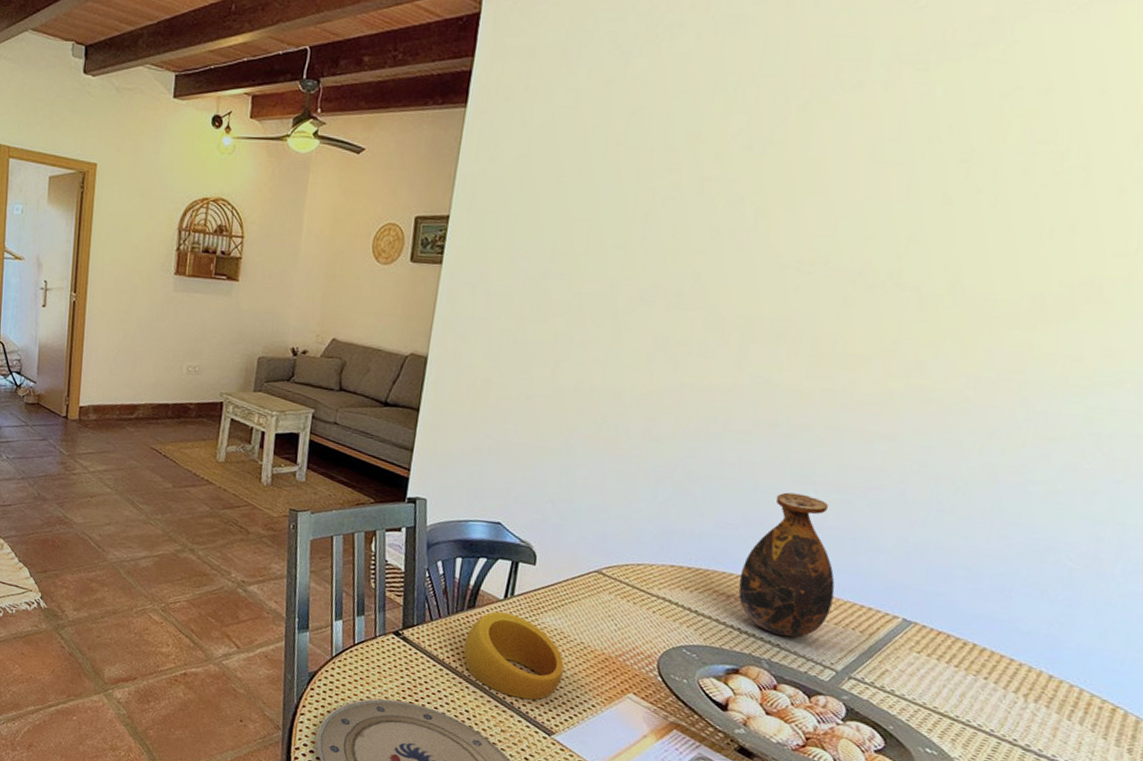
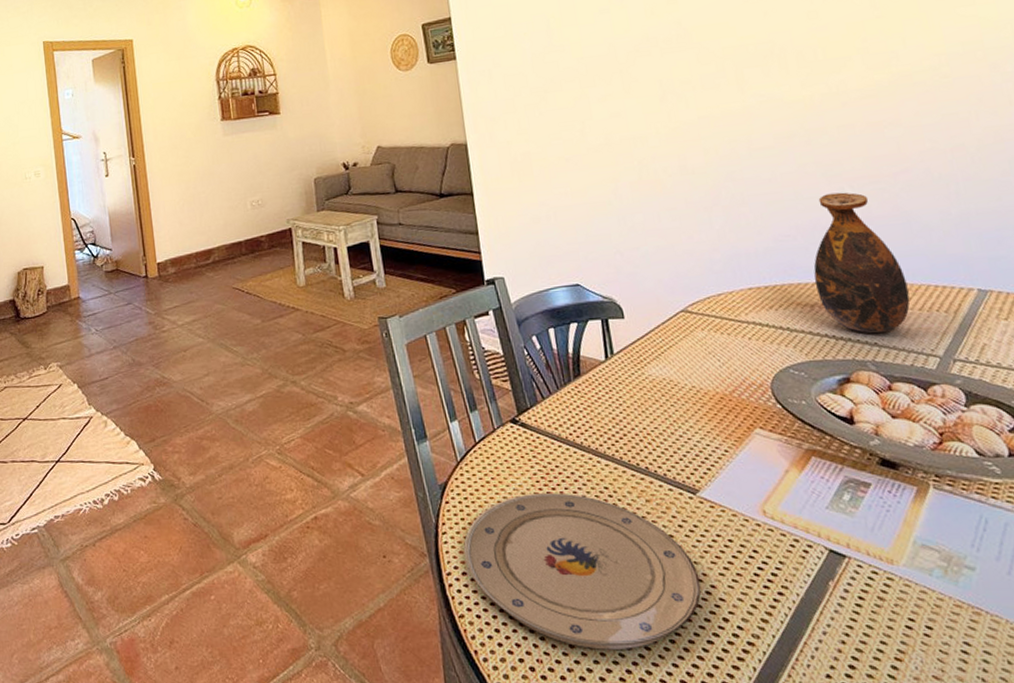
ring: present [463,611,564,700] -> none [581,373,687,461]

